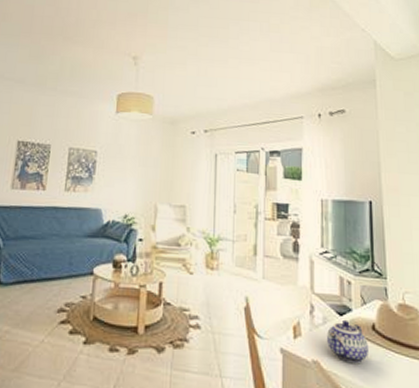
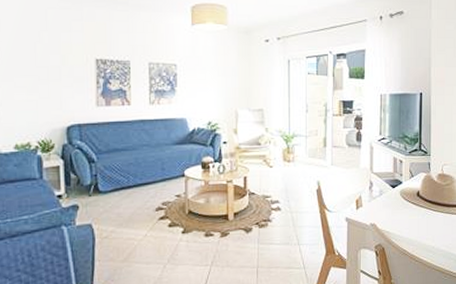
teapot: present [327,319,368,364] -> none [382,190,413,223]

